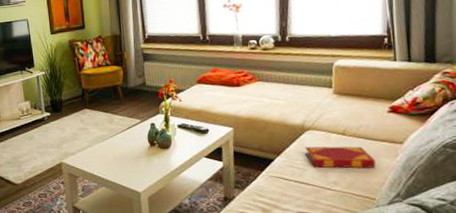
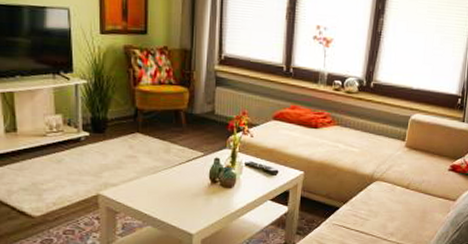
hardback book: present [305,146,376,169] -> none [370,197,430,222]

